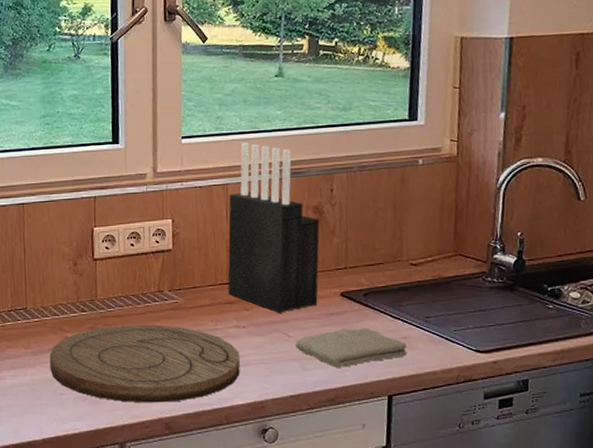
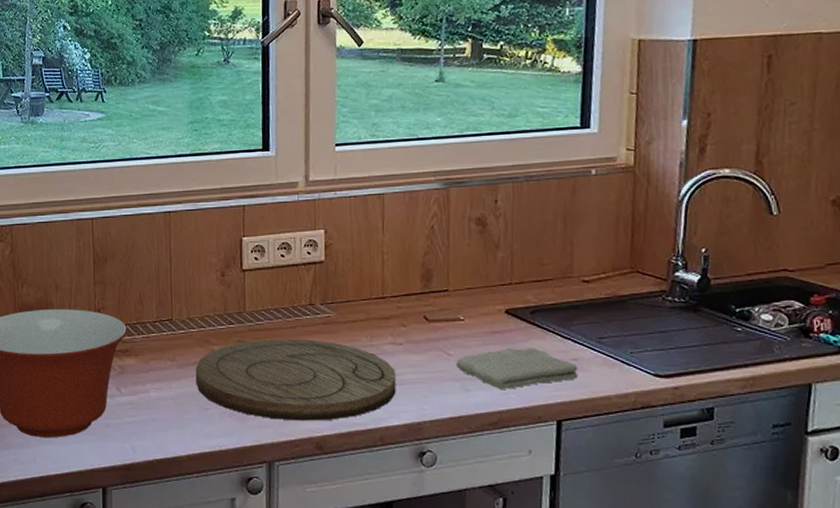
knife block: present [227,142,320,313] -> none [383,150,483,330]

